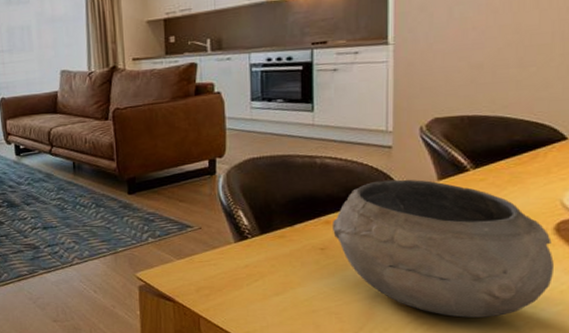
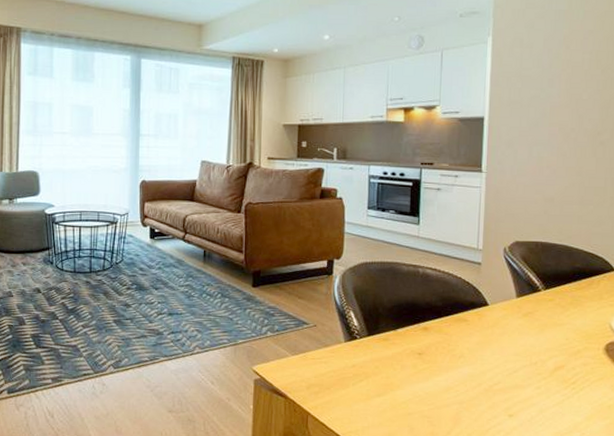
bowl: present [331,179,554,318] -> none [429,293,604,427]

